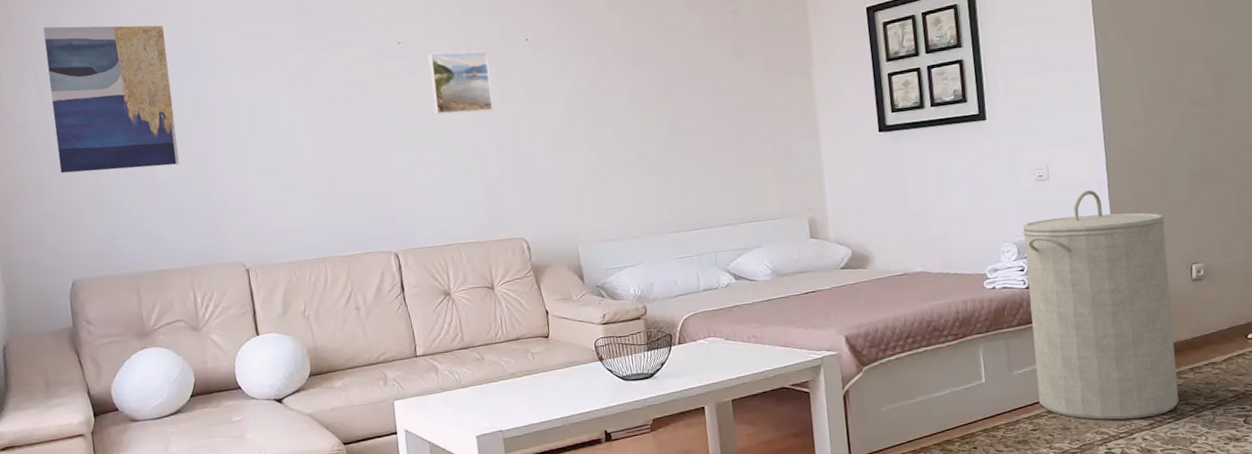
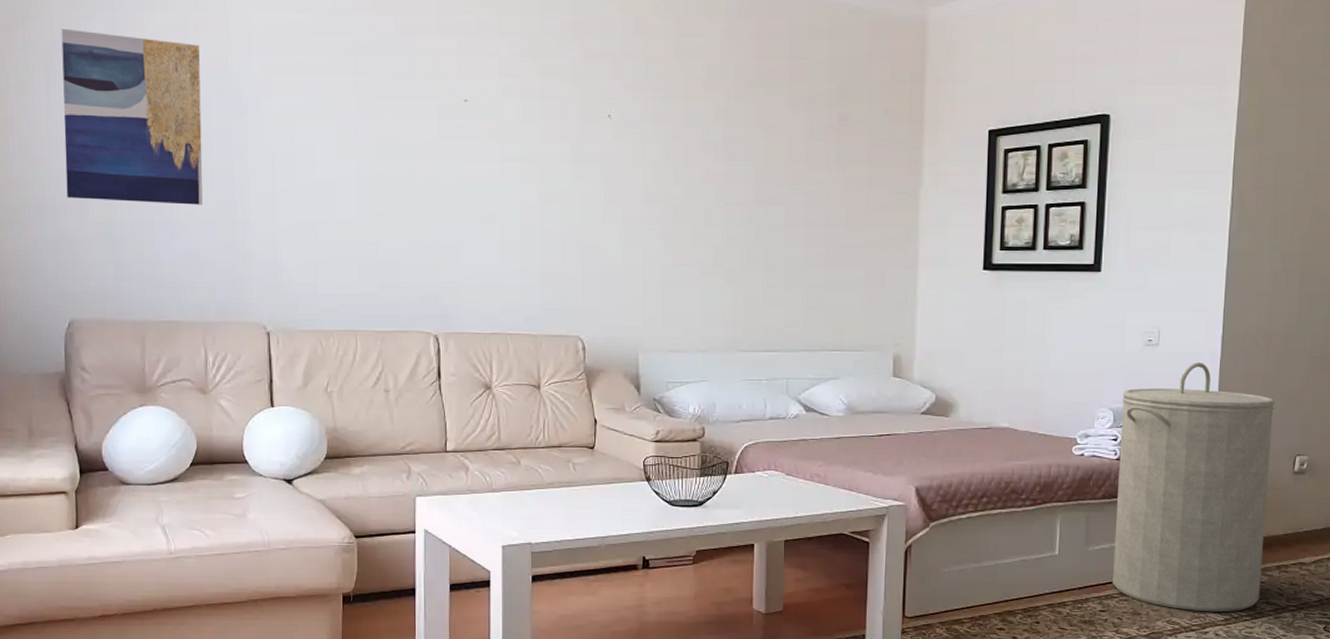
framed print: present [428,51,493,115] -> none [496,117,564,191]

